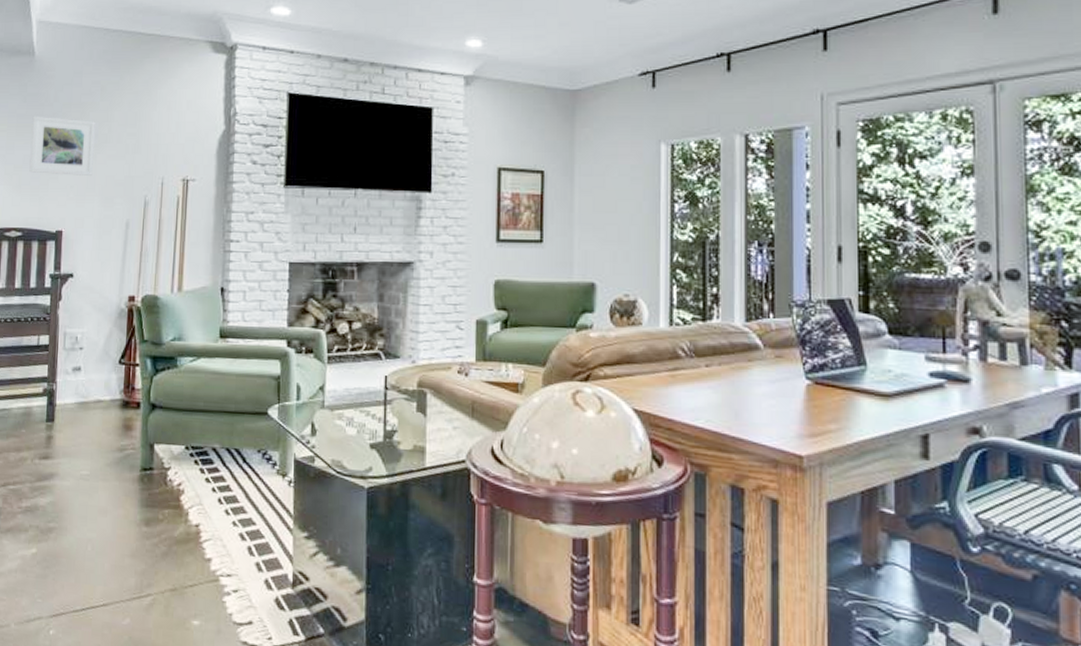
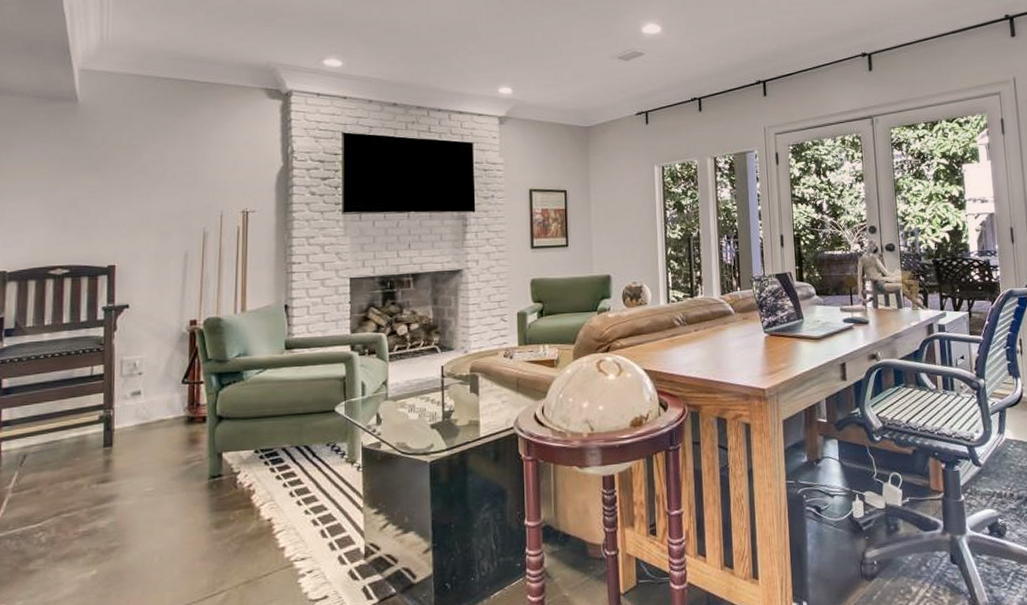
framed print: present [29,116,95,175] -> none [75,158,148,213]

